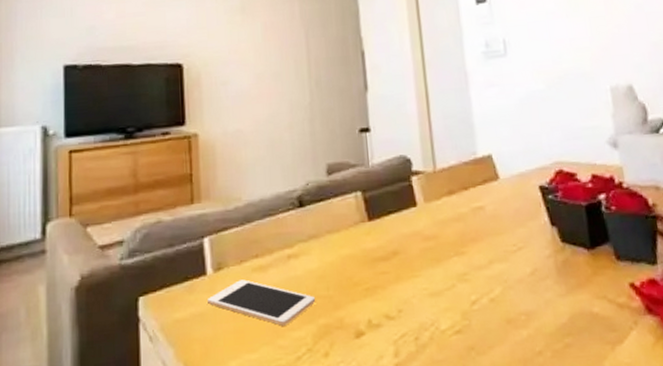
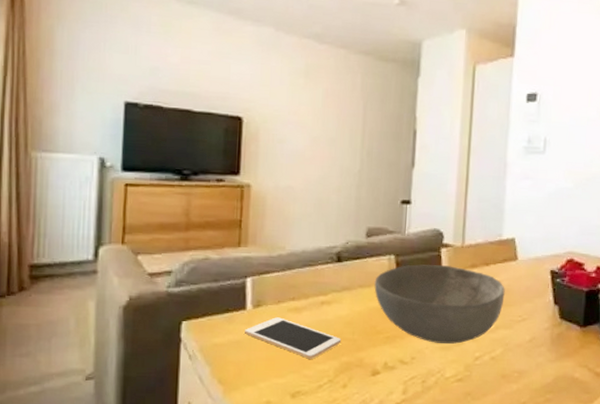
bowl: none [343,195,493,290] -> present [374,264,505,344]

